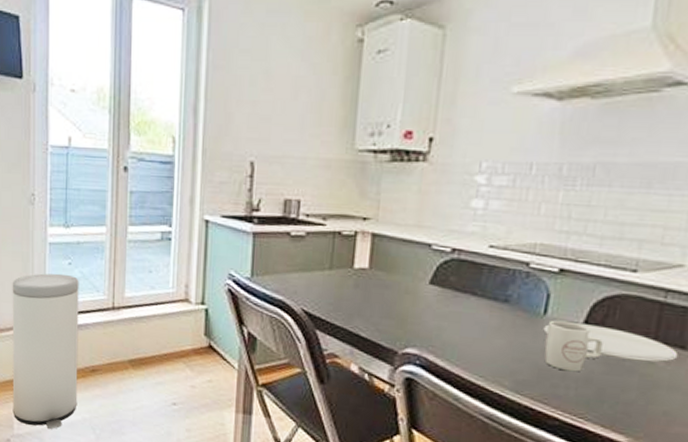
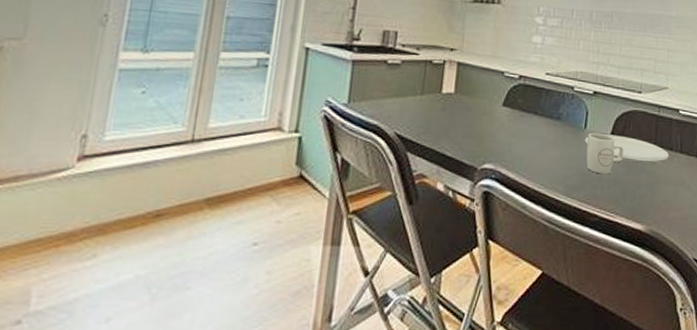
pedal bin: present [12,273,79,430] -> none [32,103,153,298]

